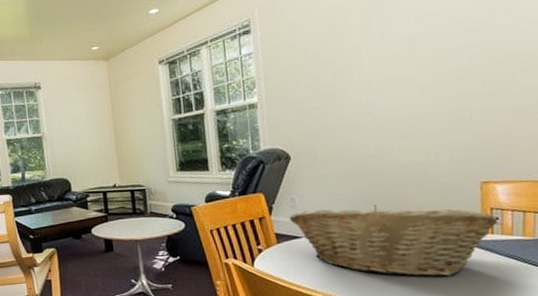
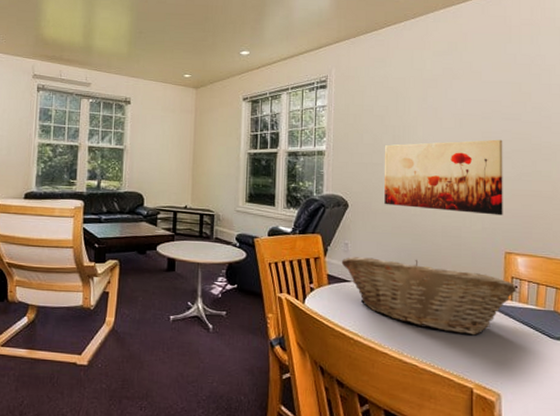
wall art: none [326,55,475,151] -> present [384,139,503,216]

